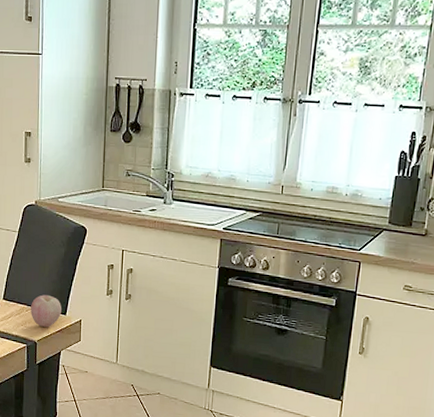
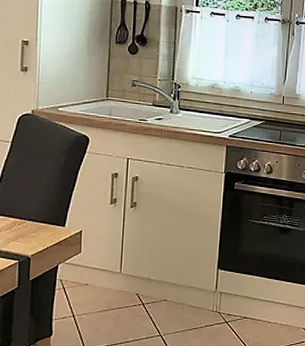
apple: present [31,295,61,327] -> none [24,207,60,240]

